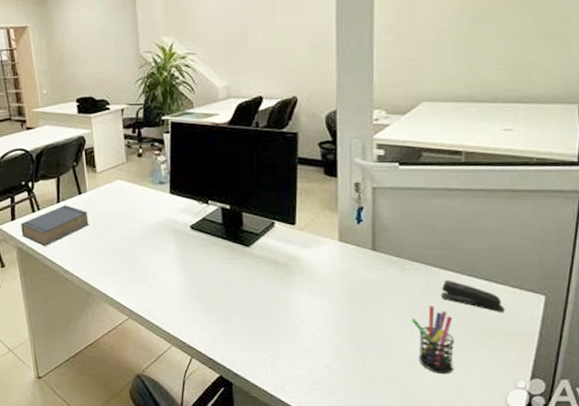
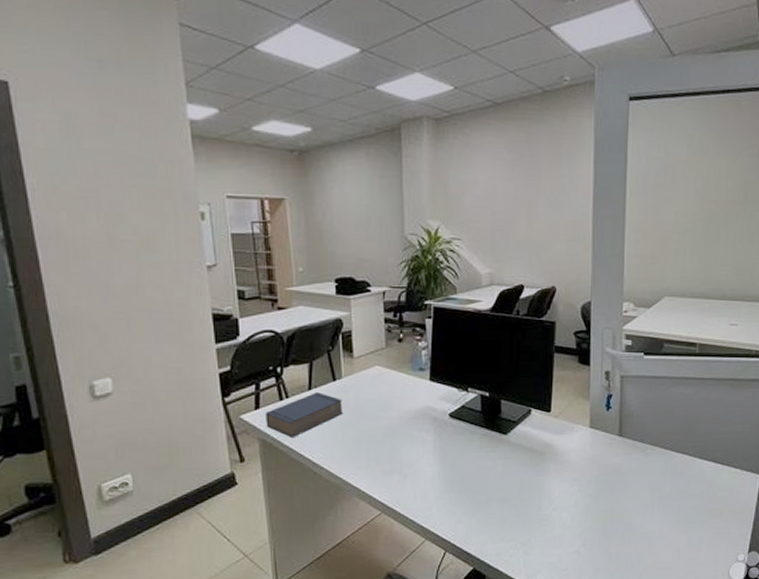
pen holder: present [412,306,455,375] -> none [652,488,688,553]
stapler: present [440,279,505,312] -> none [676,462,729,492]

